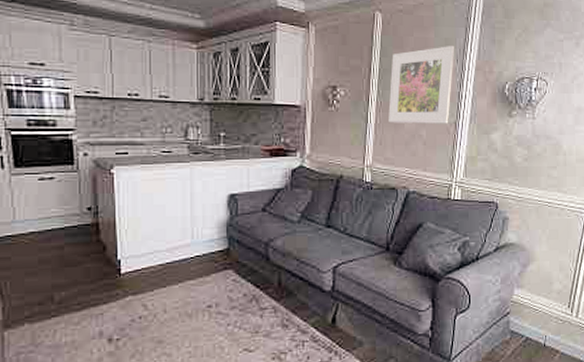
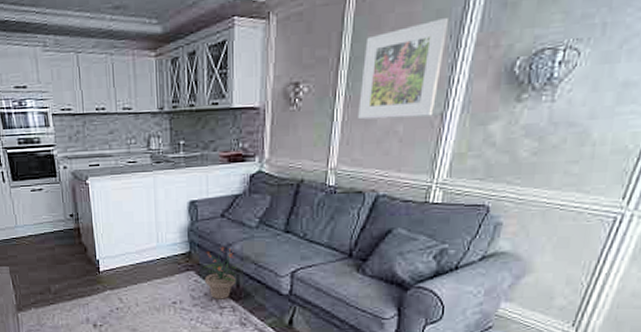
potted plant: none [242,242,278,300] -> present [202,246,237,299]

